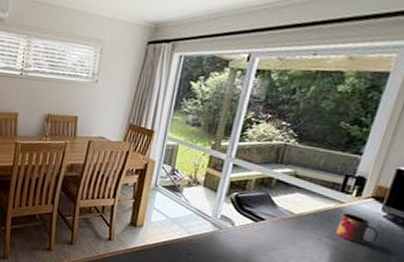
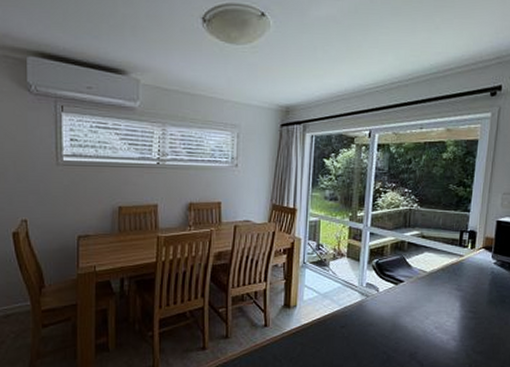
mug: present [336,213,381,244] -> none [461,265,495,290]

